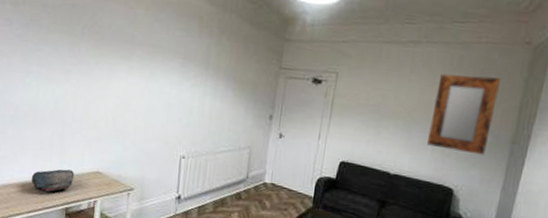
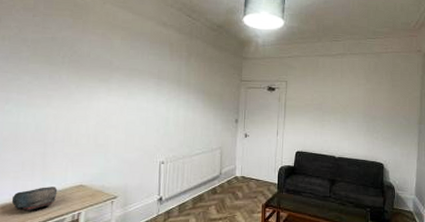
home mirror: present [427,74,500,155] -> none [360,76,405,135]

